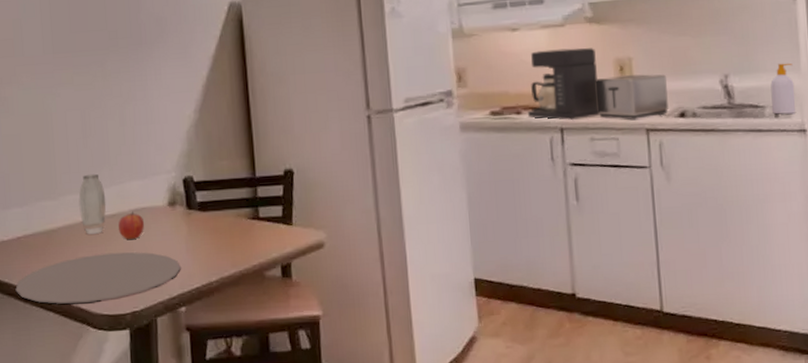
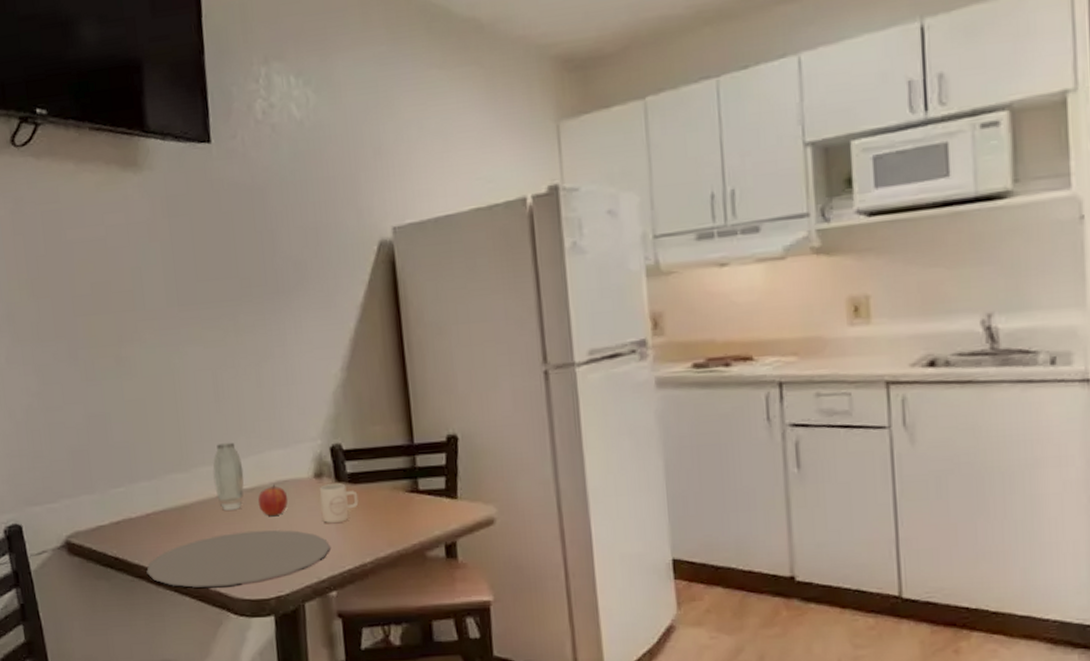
mug: none [172,211,207,247] -> present [319,483,359,524]
coffee maker: present [528,48,600,120] -> none [739,284,828,373]
toaster: present [596,74,668,120] -> none [824,314,915,371]
soap bottle: present [770,63,796,115] -> none [1046,297,1078,361]

